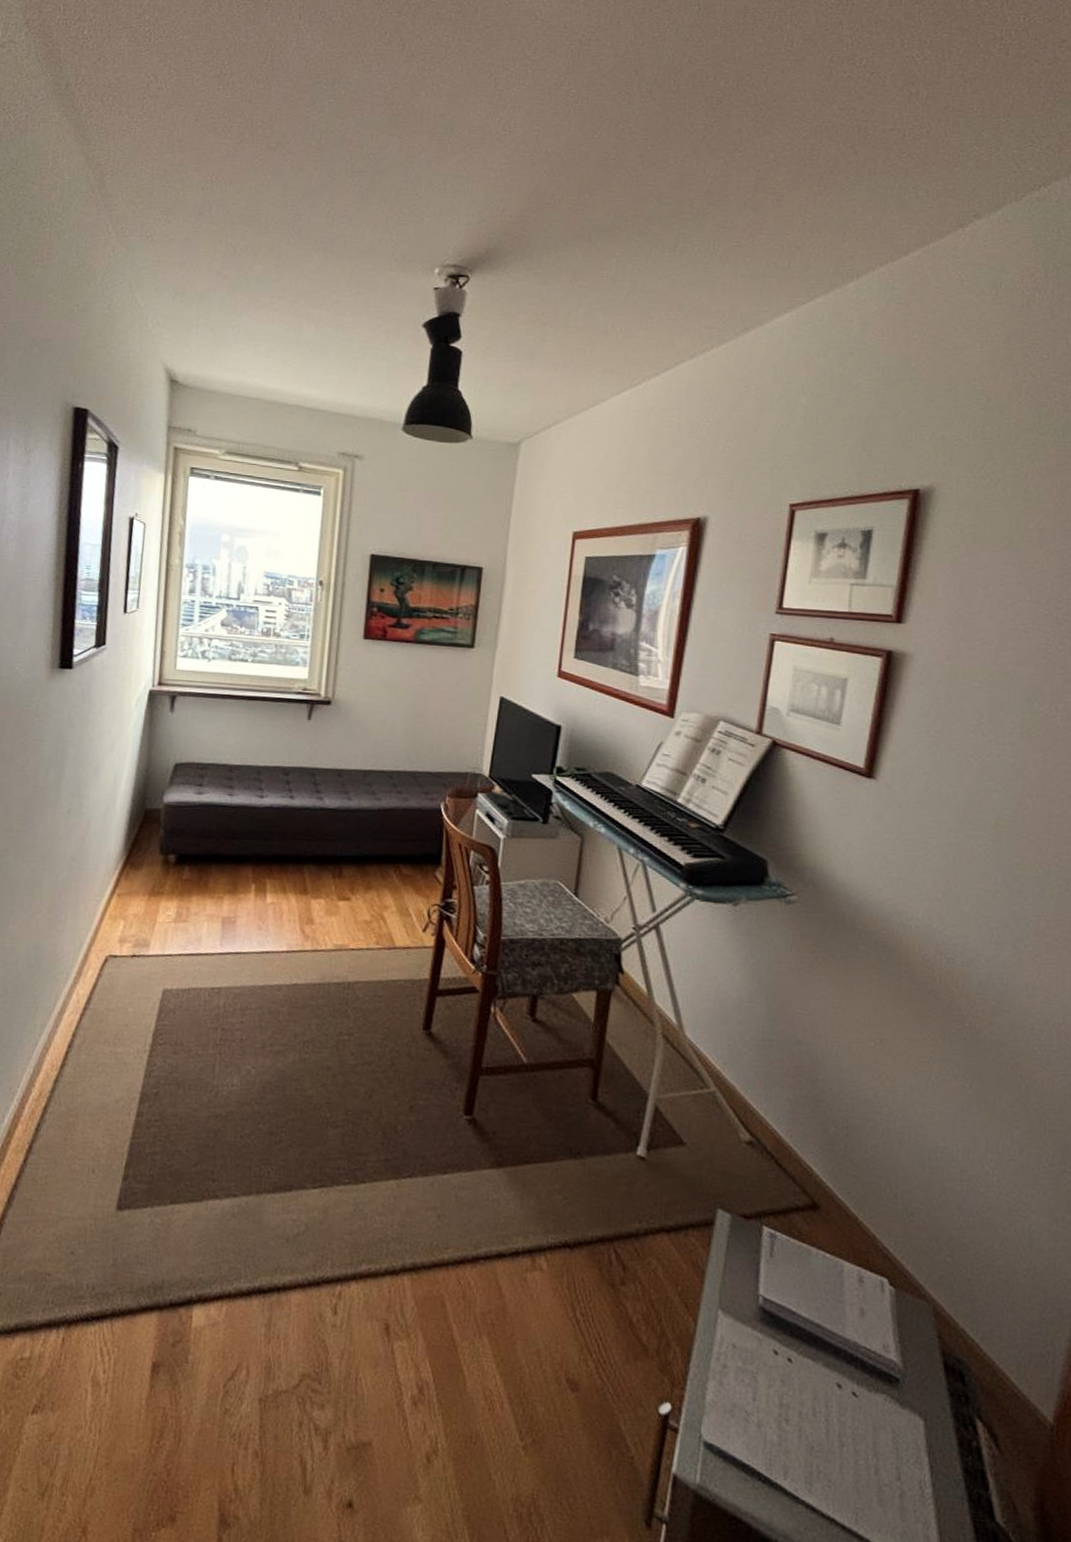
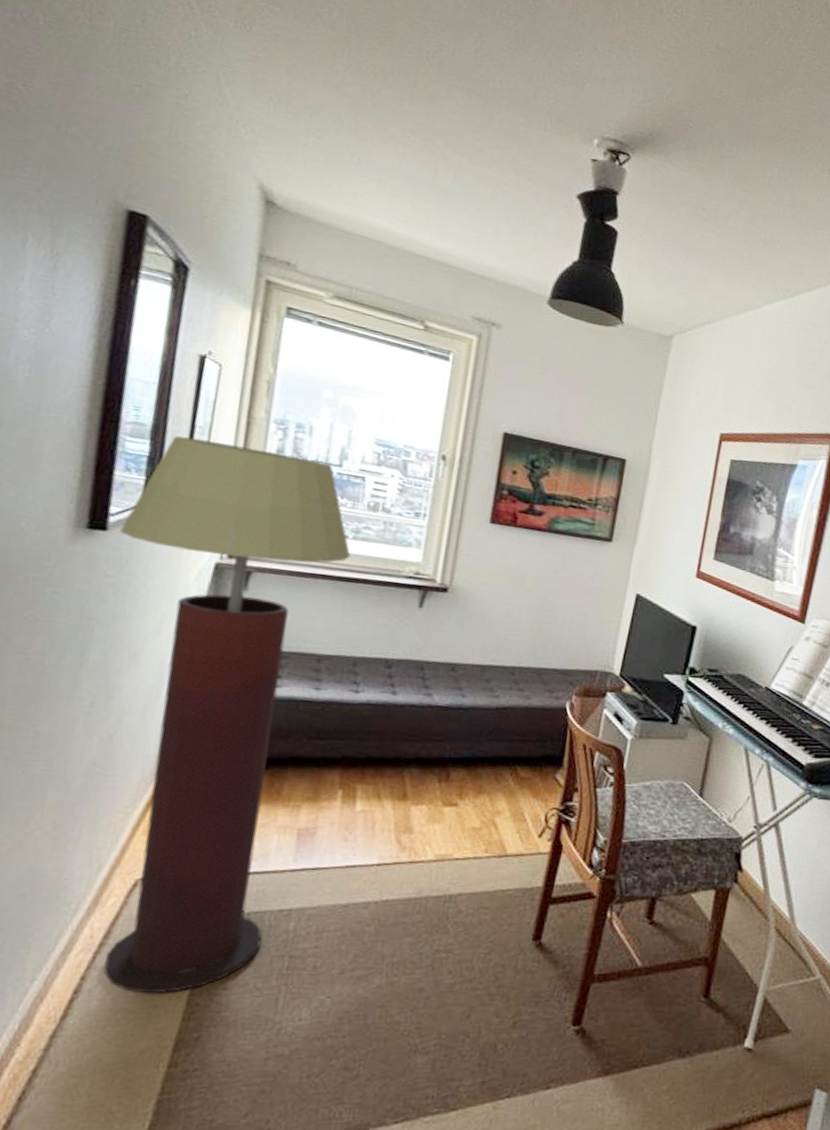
floor lamp: none [81,586,251,1053] -> present [102,436,351,994]

